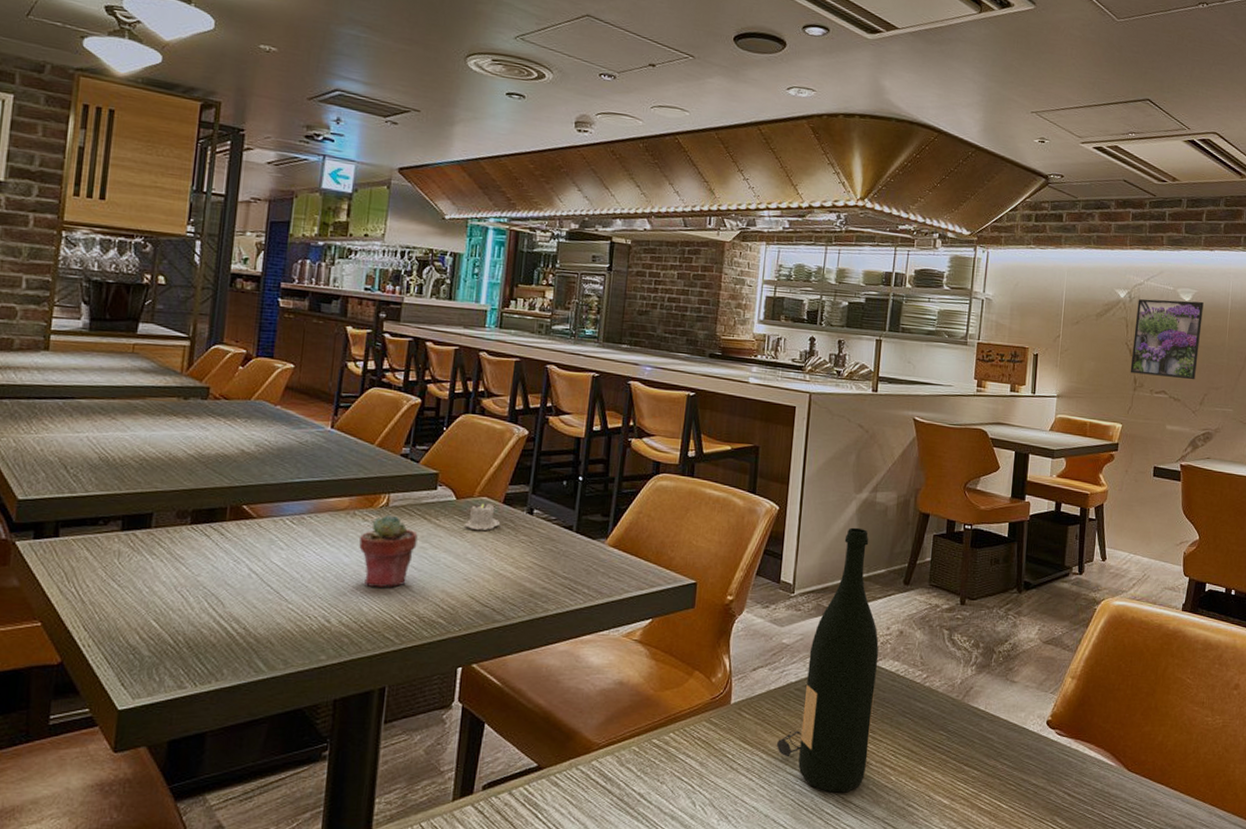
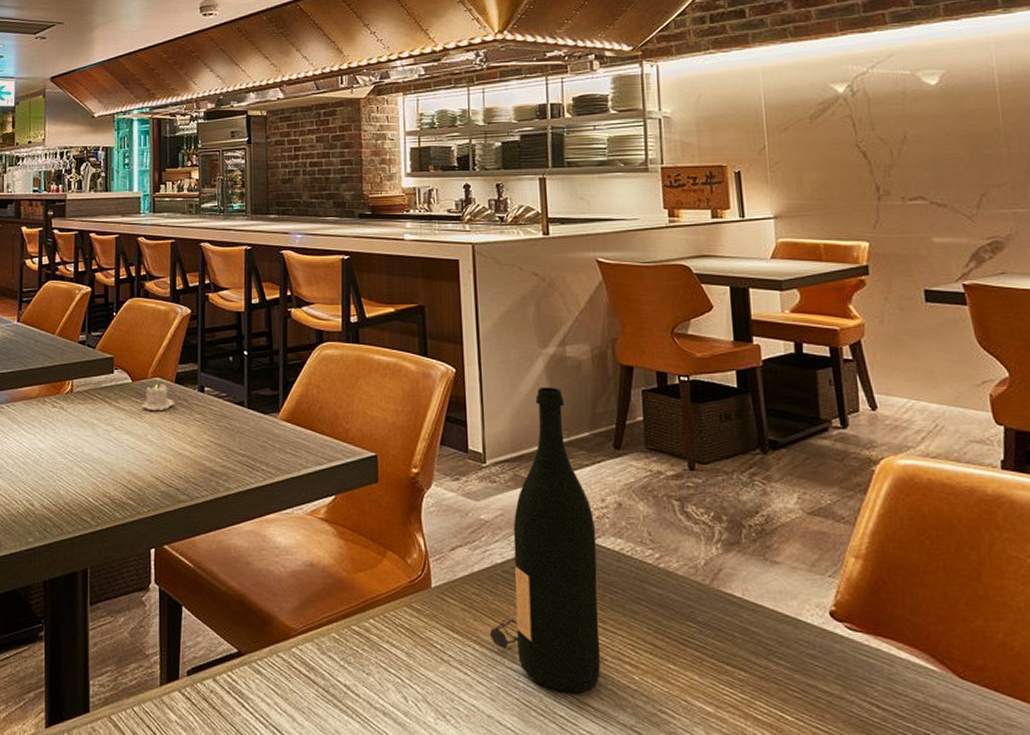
potted succulent: present [359,515,418,588] -> none [51,400,101,471]
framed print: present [1130,299,1204,380] -> none [863,82,964,180]

